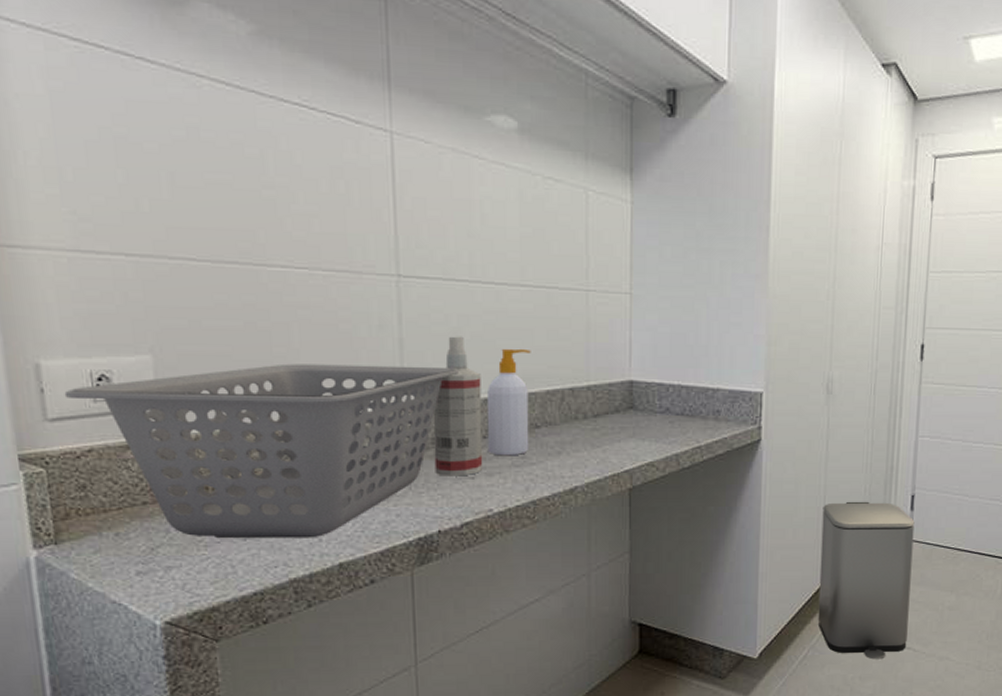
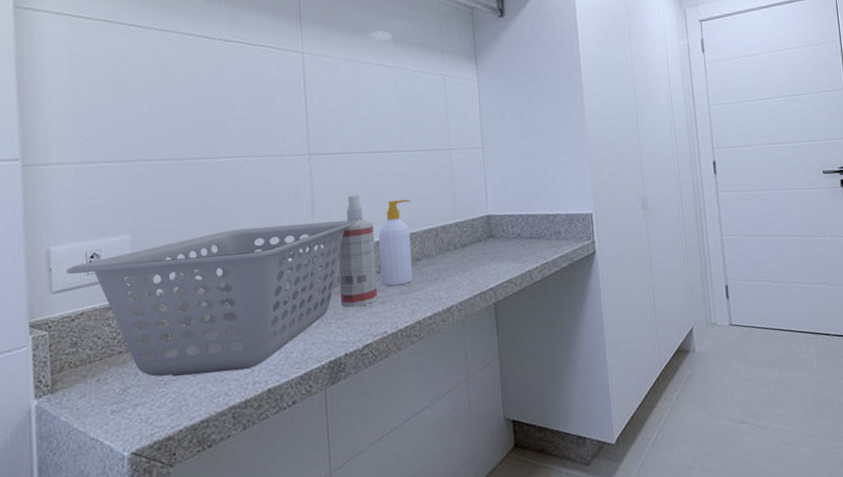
pedal bin: present [818,501,915,660] -> none [653,294,743,436]

